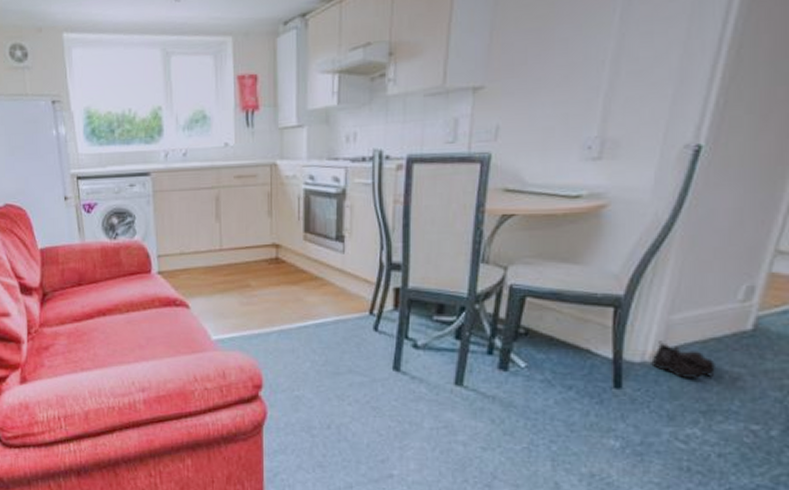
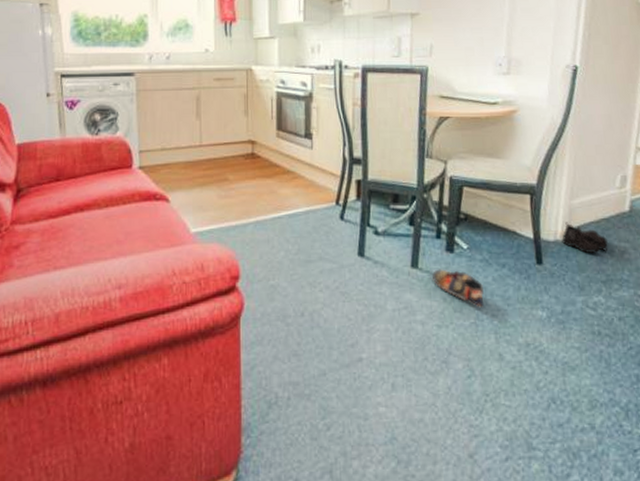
shoe: none [478,388,541,432] -> present [431,269,484,307]

